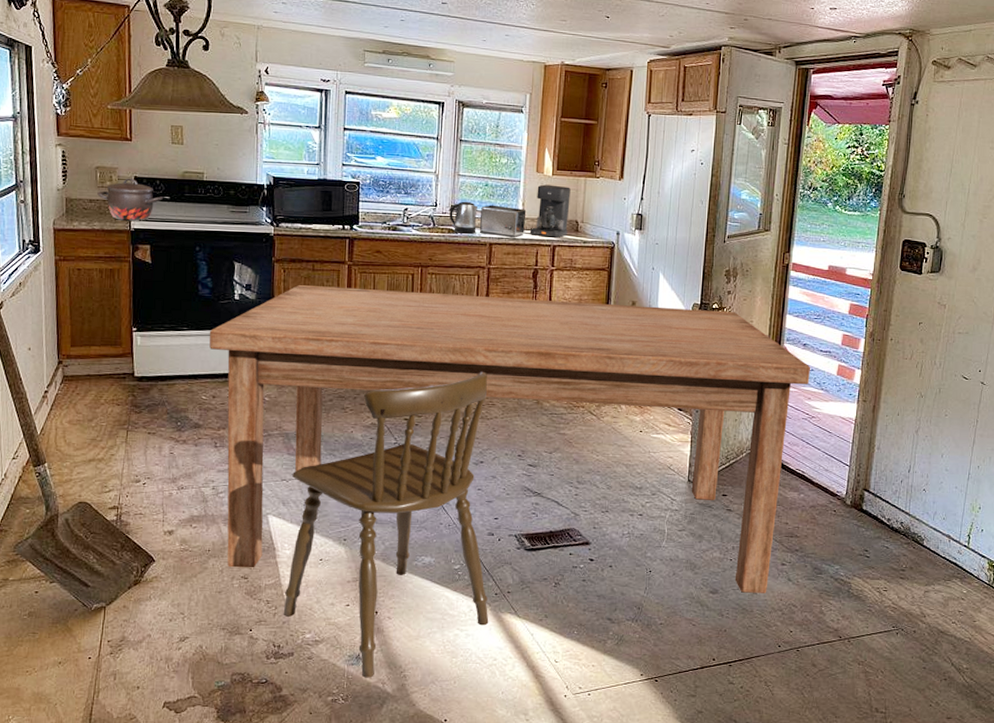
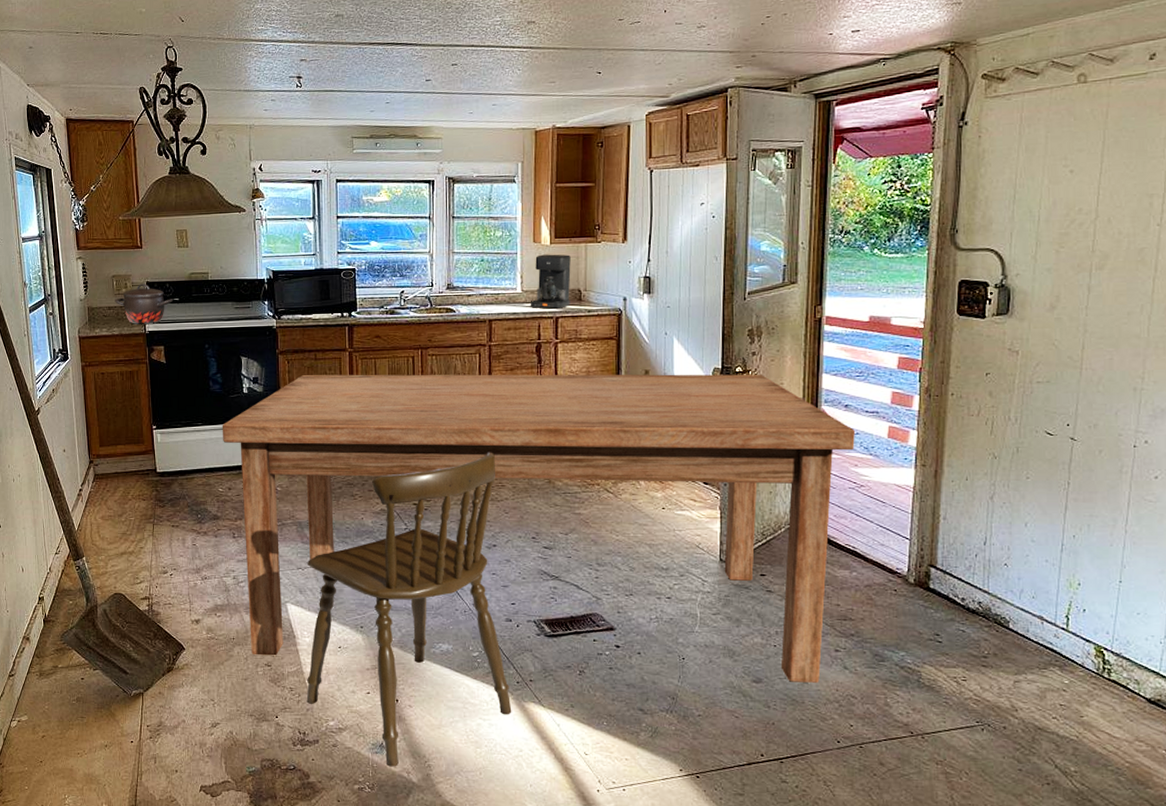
kettle: present [449,201,478,234] -> none [446,278,475,312]
toaster: present [479,204,527,238] -> none [477,280,526,313]

